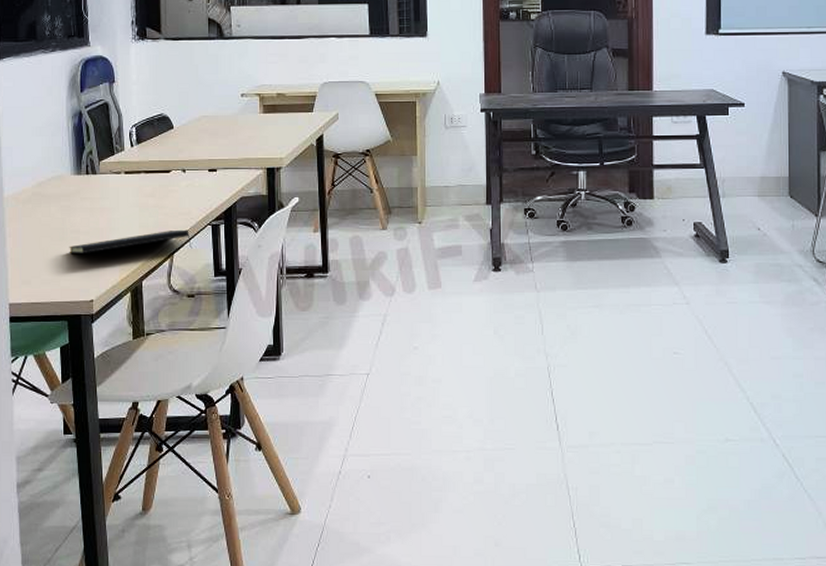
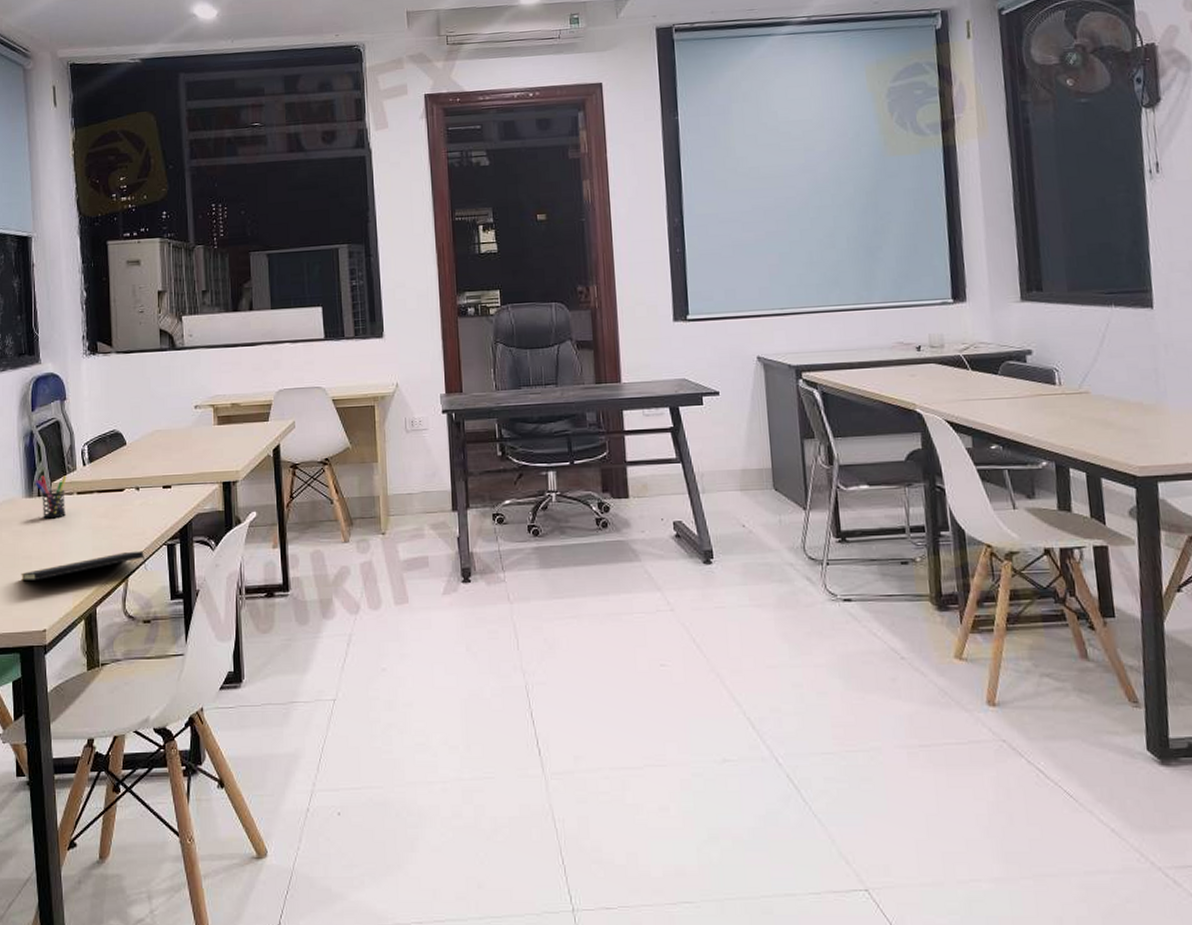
pen holder: none [83,154,114,196] -> present [34,475,67,519]

